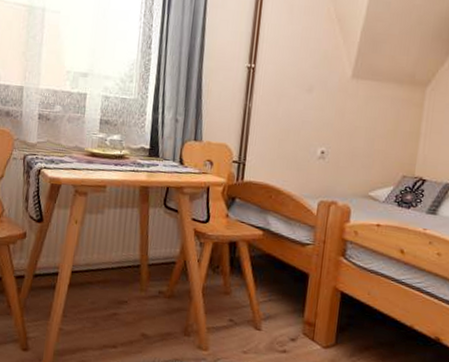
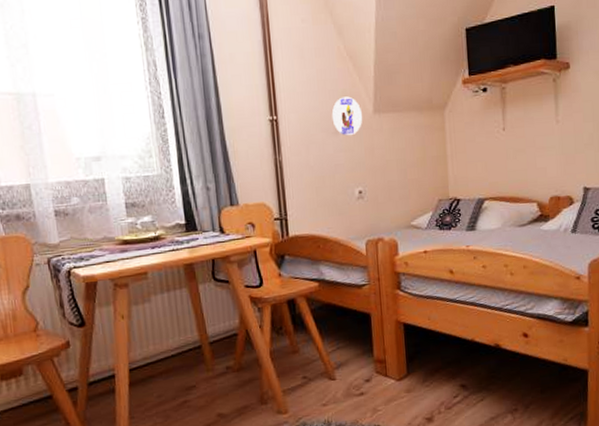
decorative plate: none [308,57,341,96] -> present [331,96,363,136]

